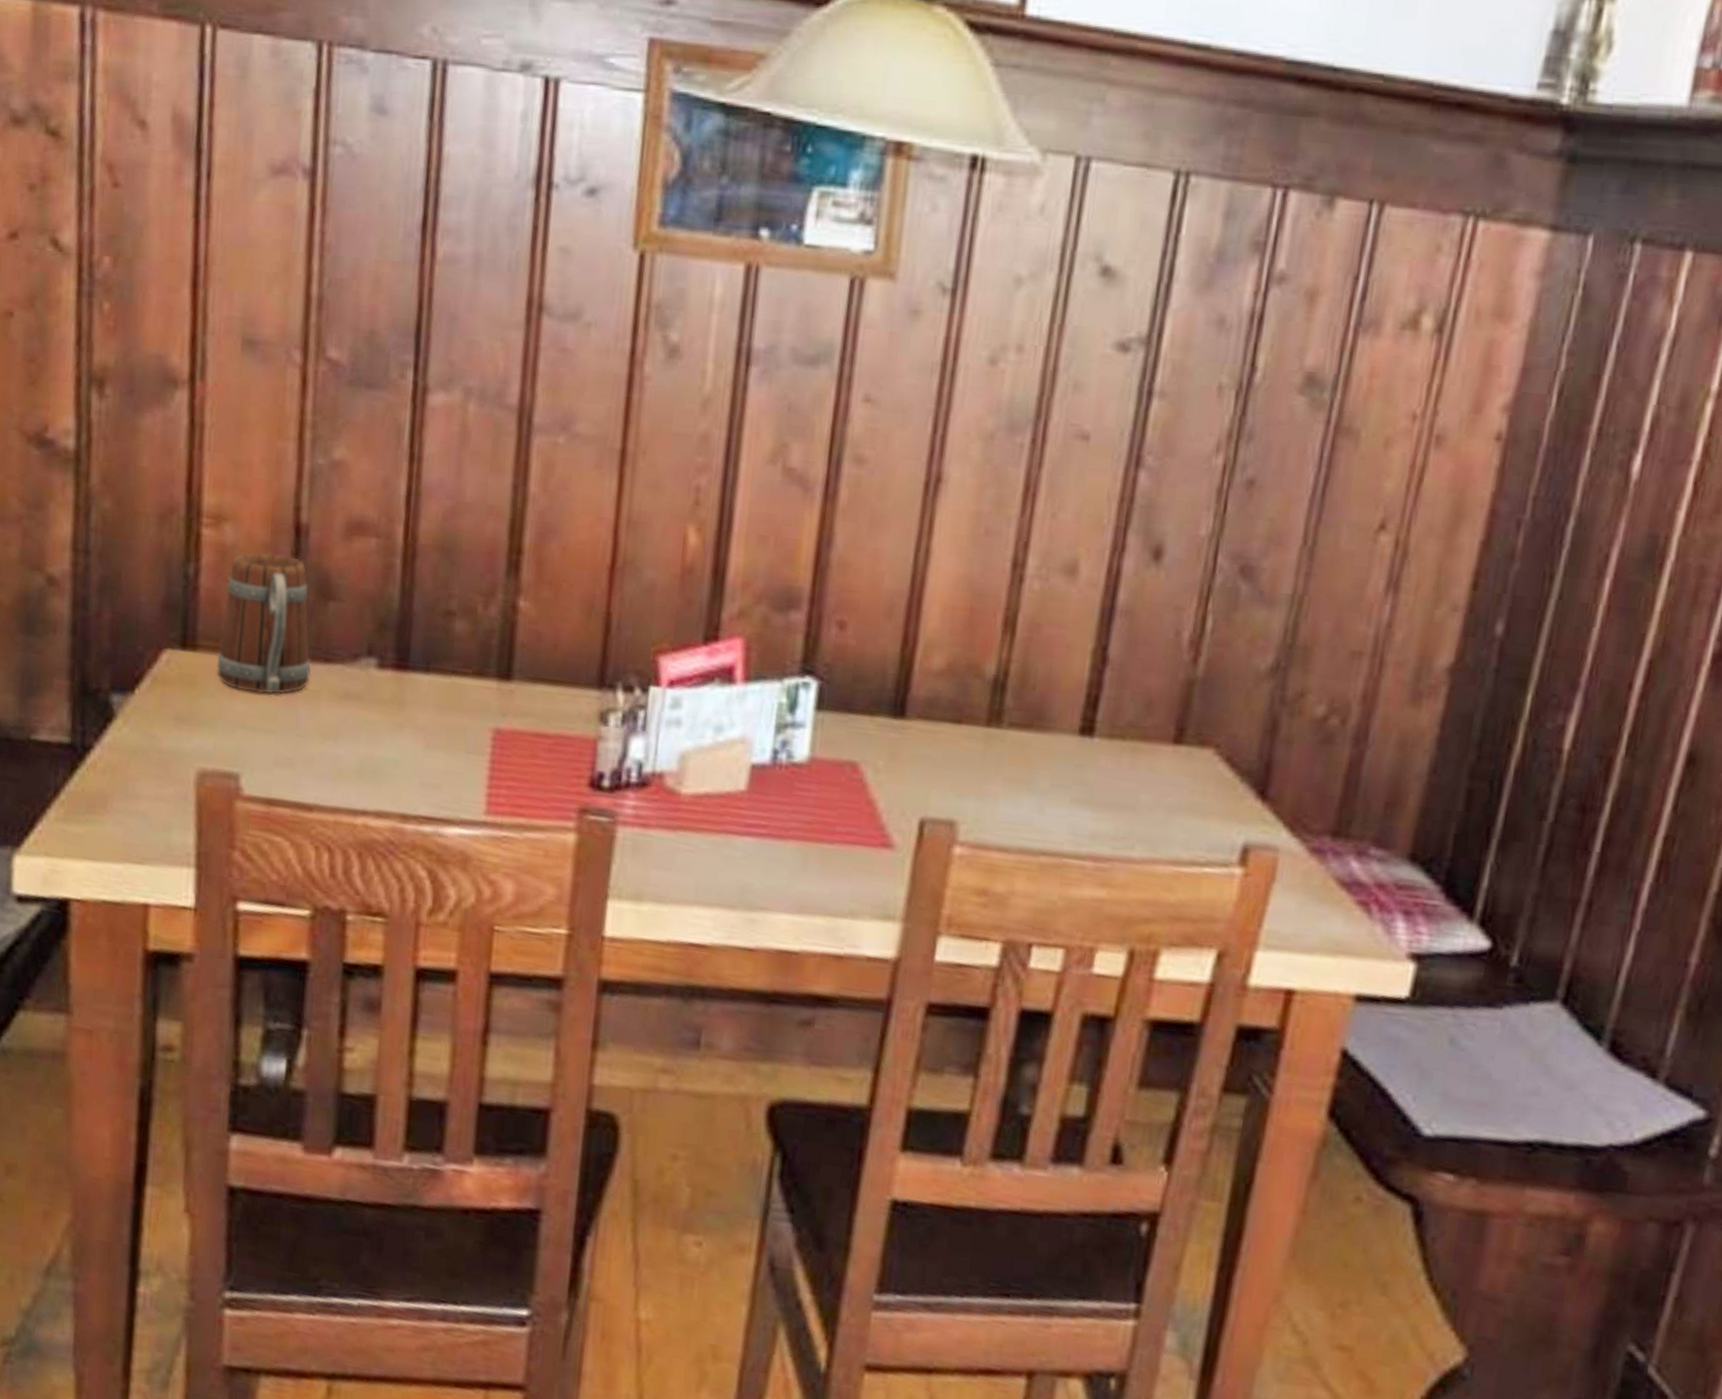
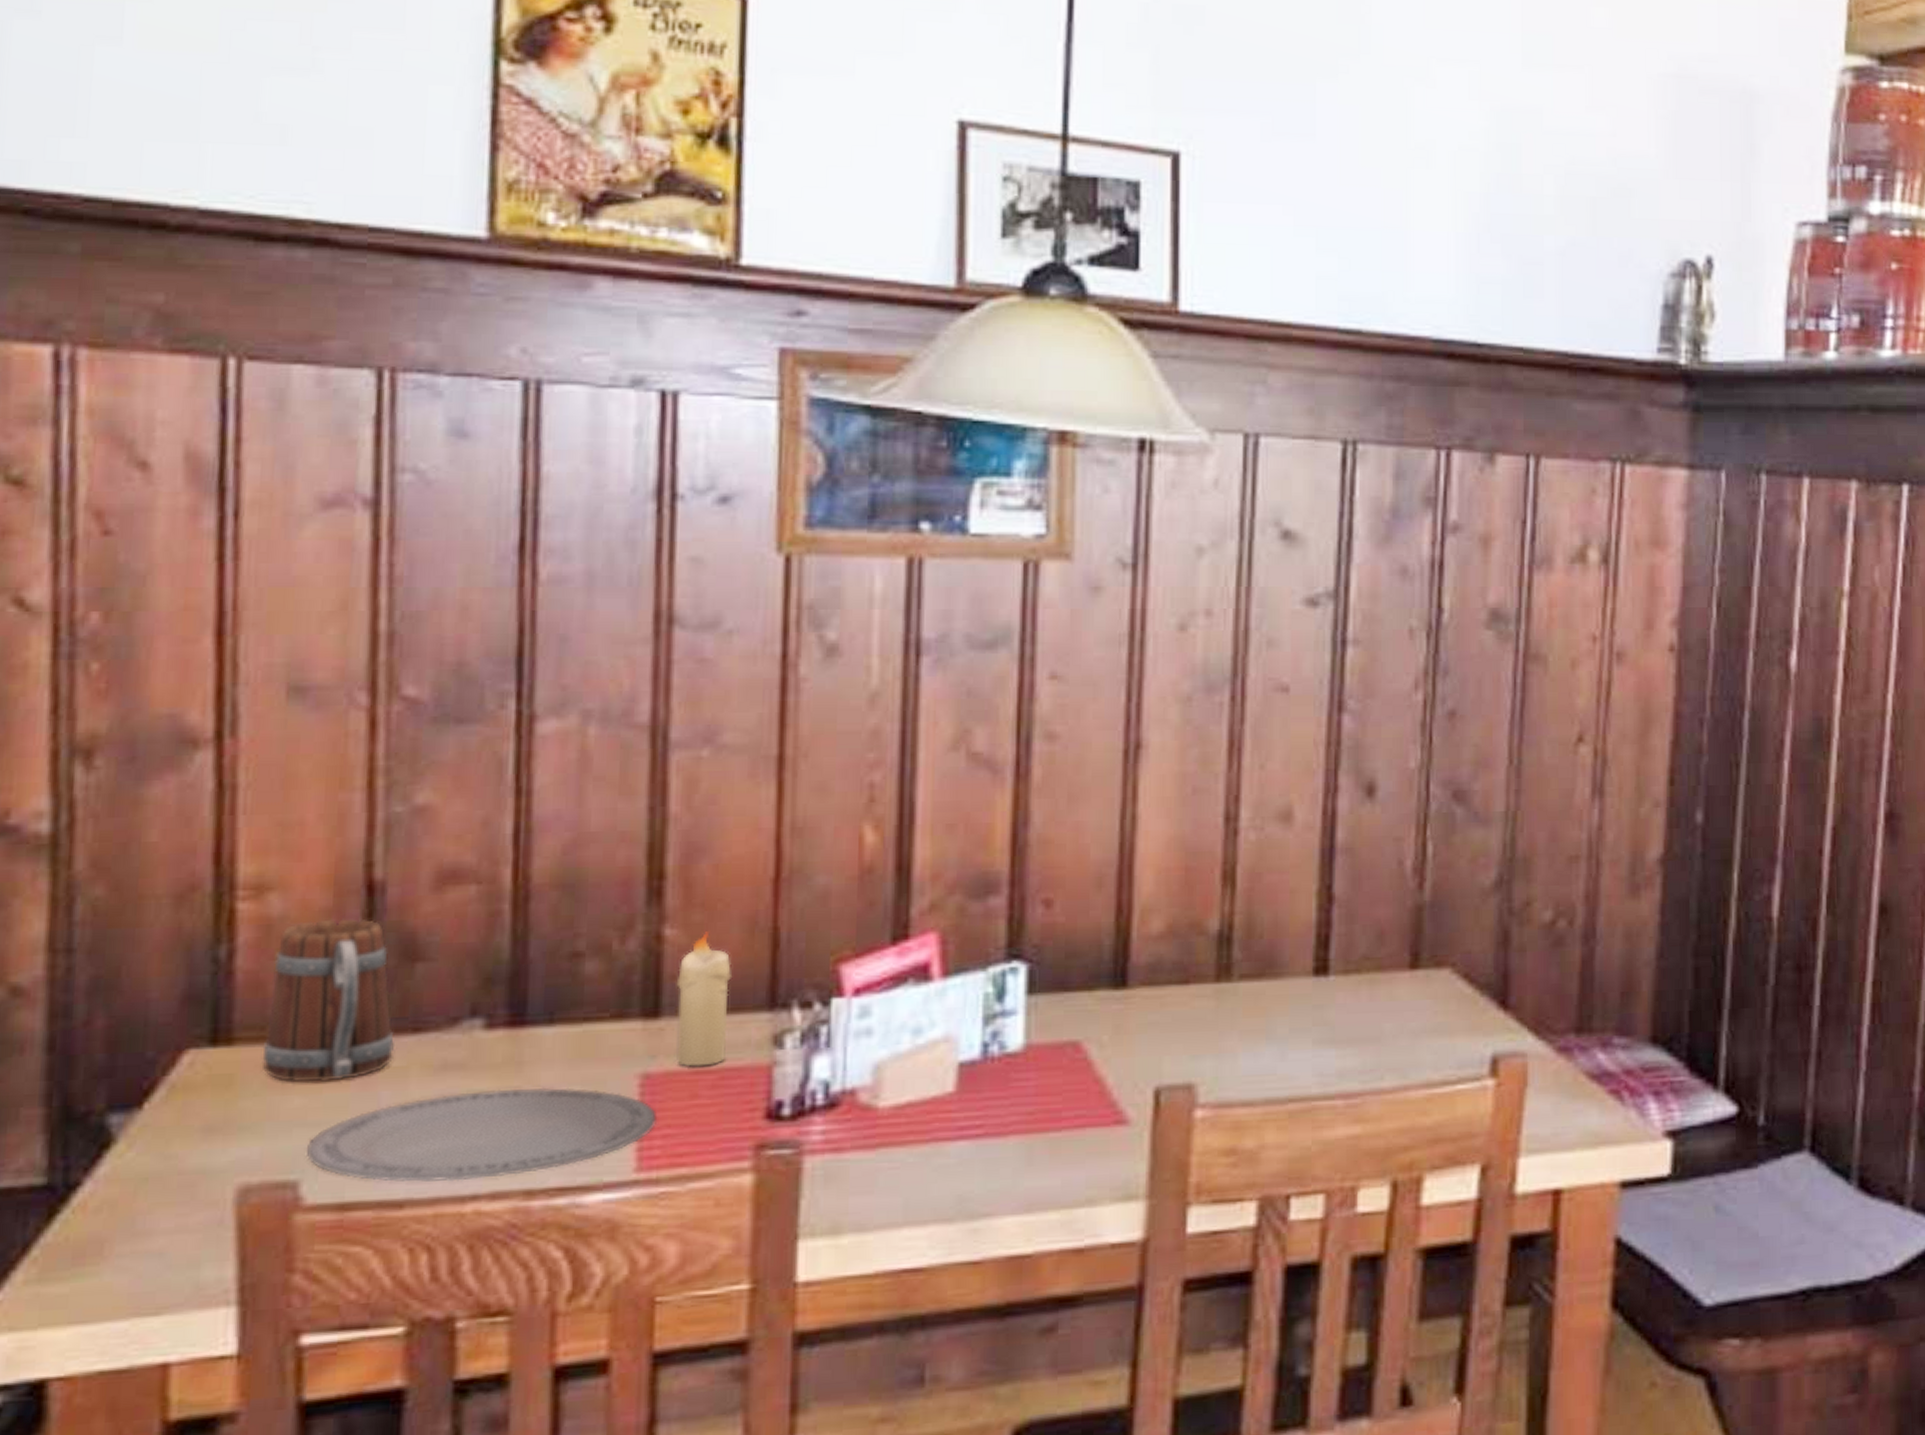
plate: none [246,720,504,800] -> present [307,1087,657,1182]
candle: none [522,608,571,732] -> present [676,931,732,1067]

